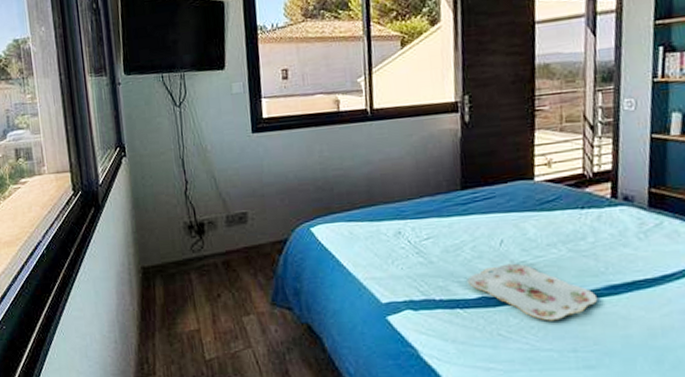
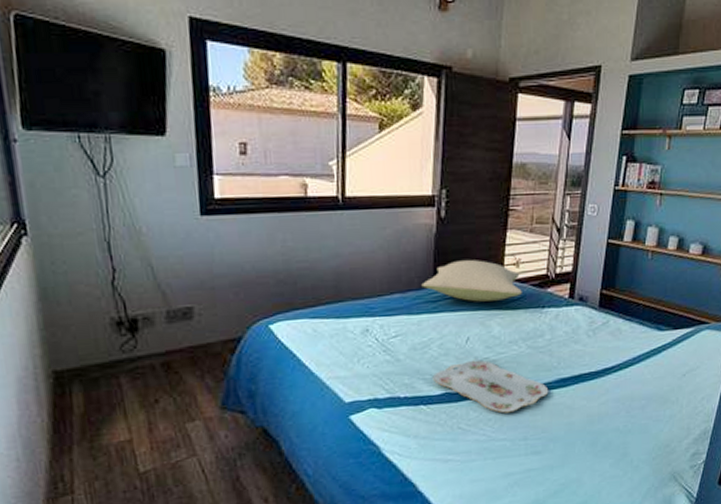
pillow: none [450,161,557,204] -> present [421,260,522,302]

